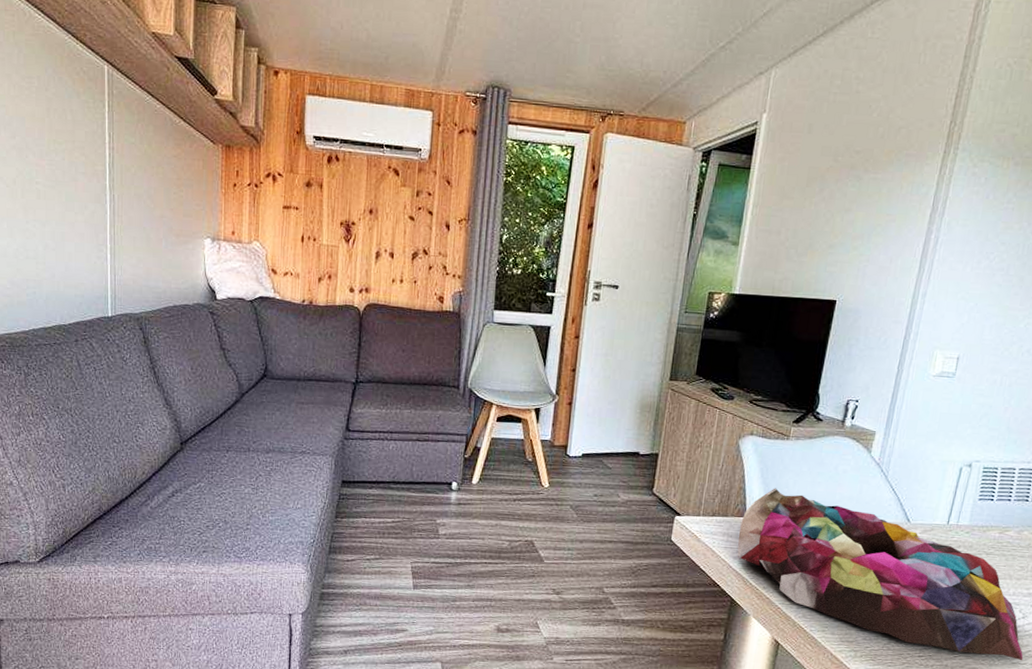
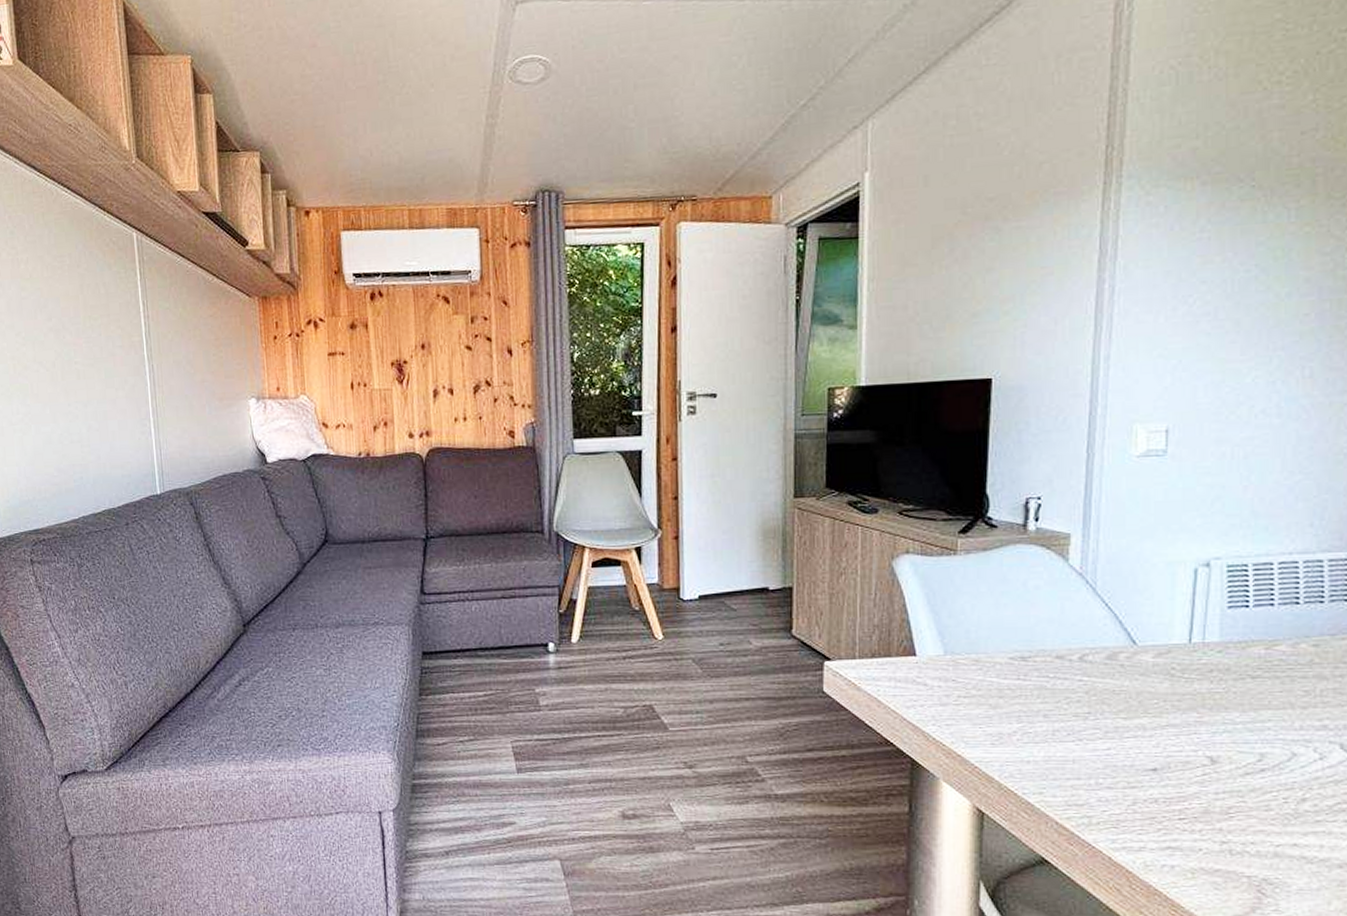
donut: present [737,488,1024,661] -> none [908,616,1331,818]

